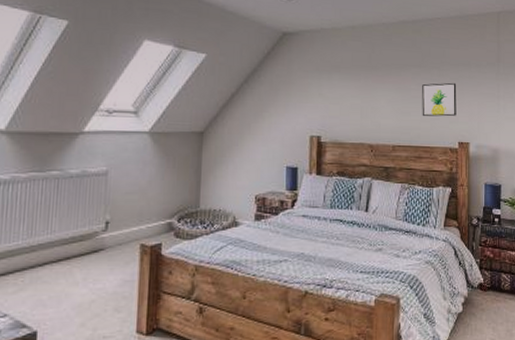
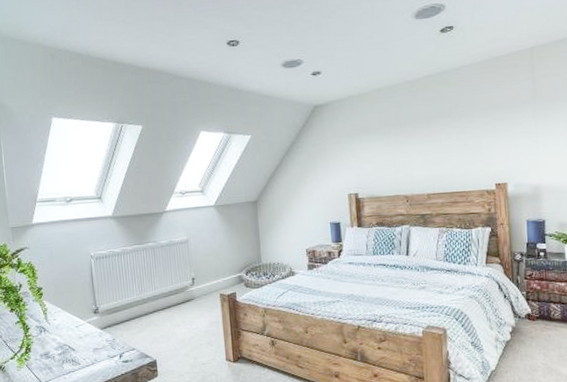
wall art: present [422,82,457,117] -> none [453,126,491,163]

